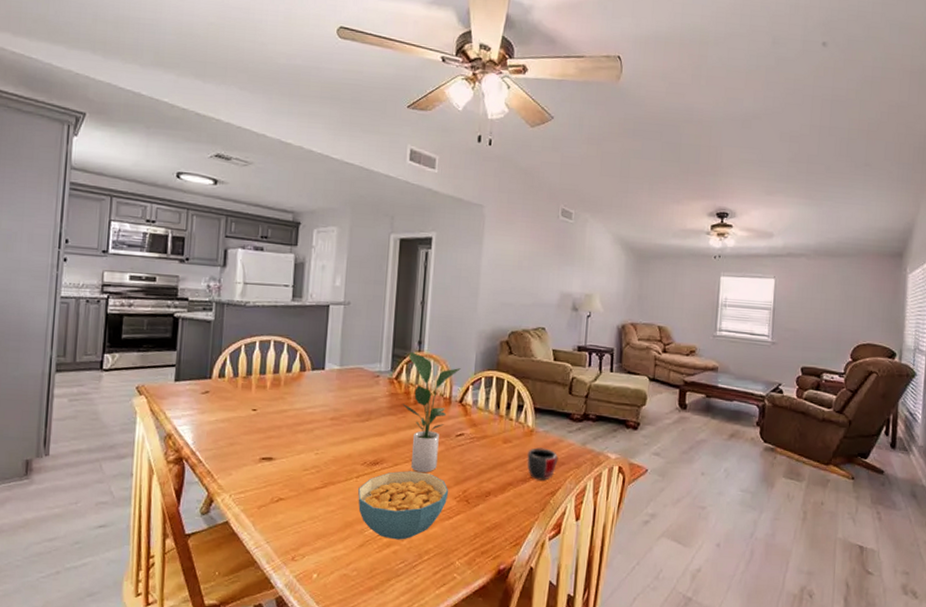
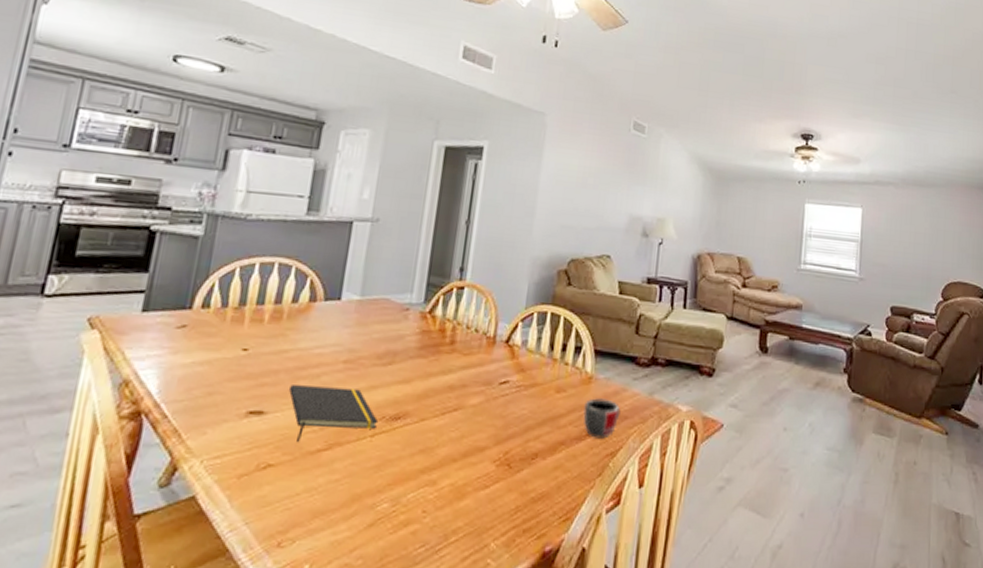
notepad: none [290,437,362,481] -> present [288,385,379,442]
cereal bowl: present [358,471,449,540] -> none [370,427,487,517]
potted plant: present [402,352,461,473] -> none [435,281,509,430]

